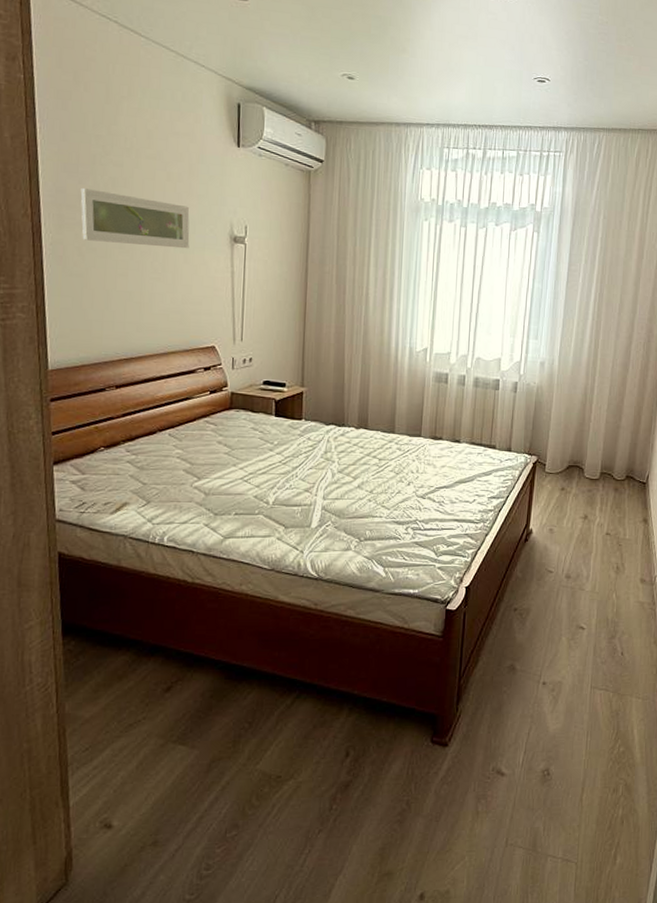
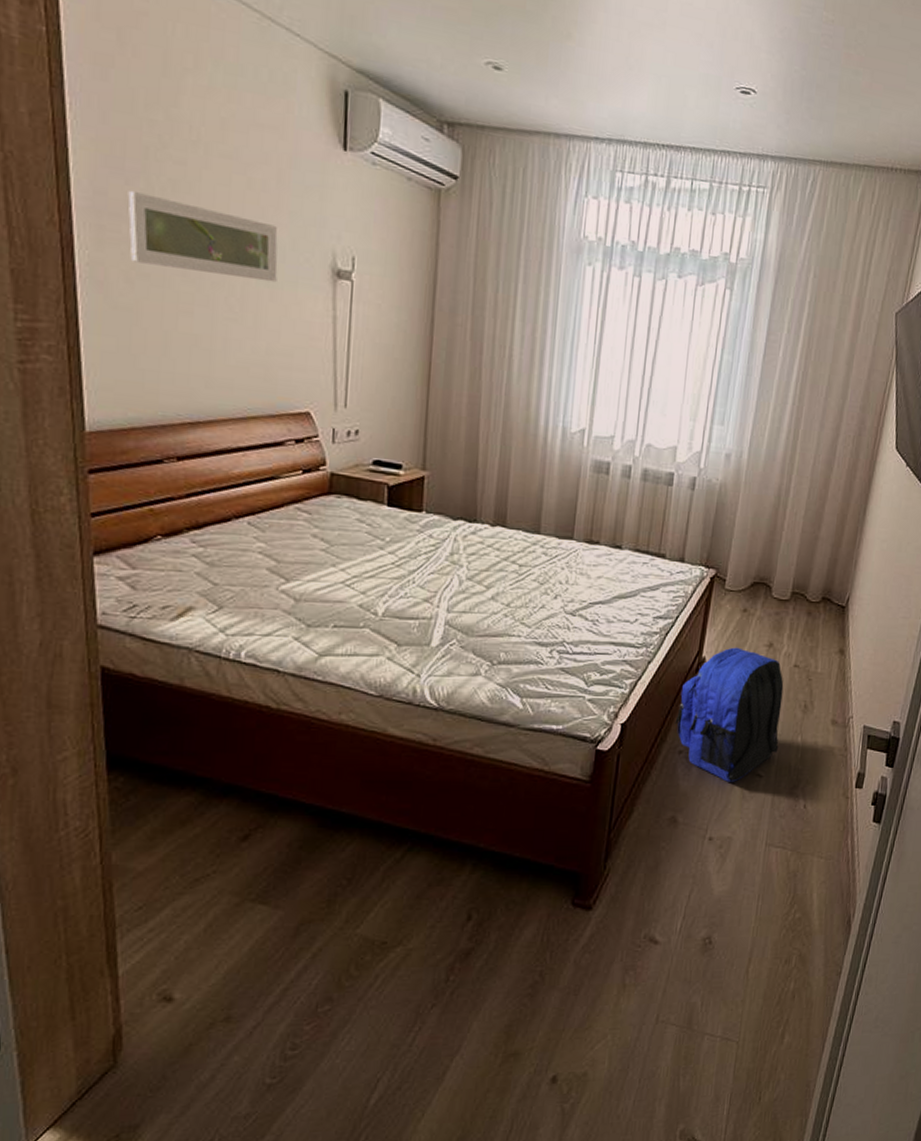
backpack: none [510,520,598,634] -> present [675,647,784,782]

